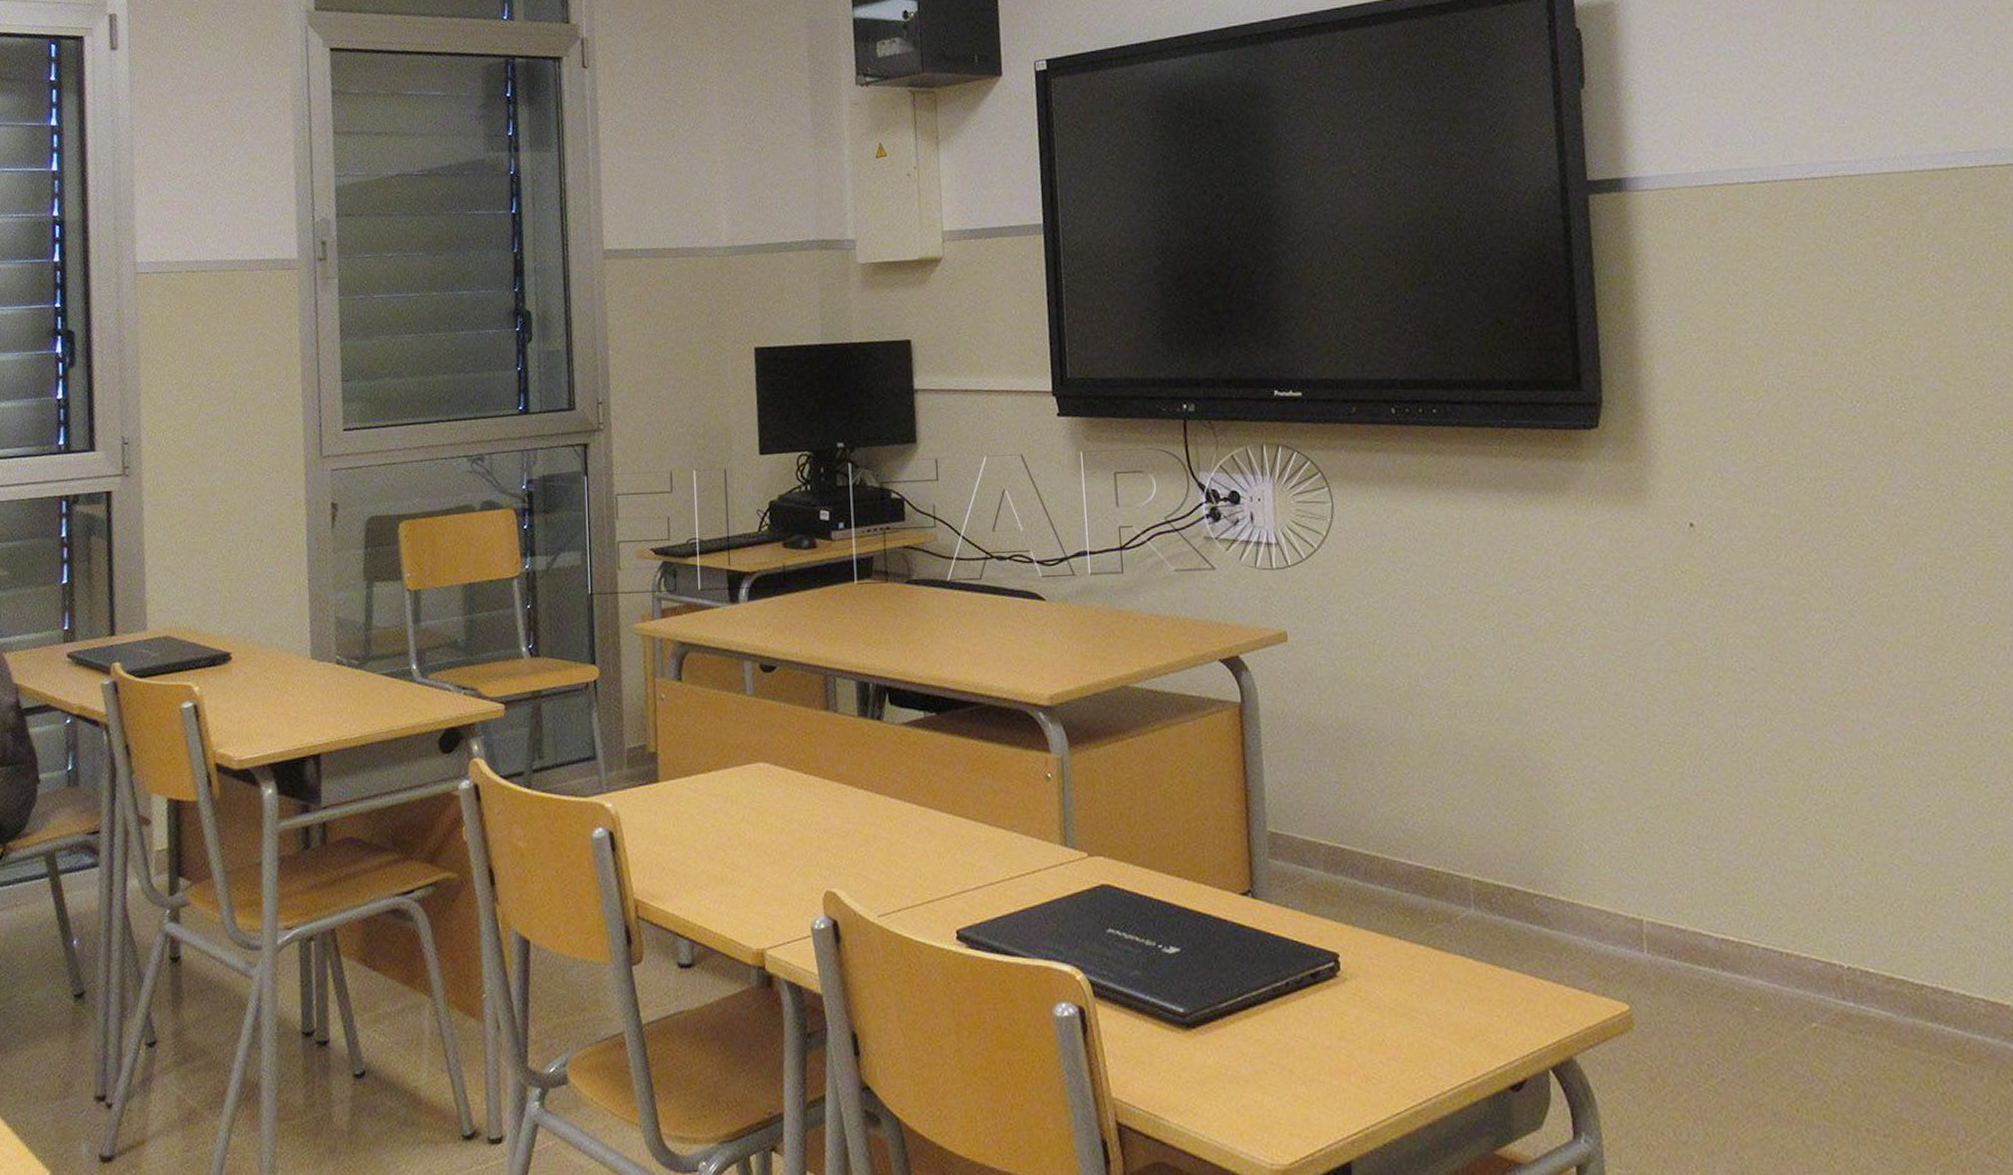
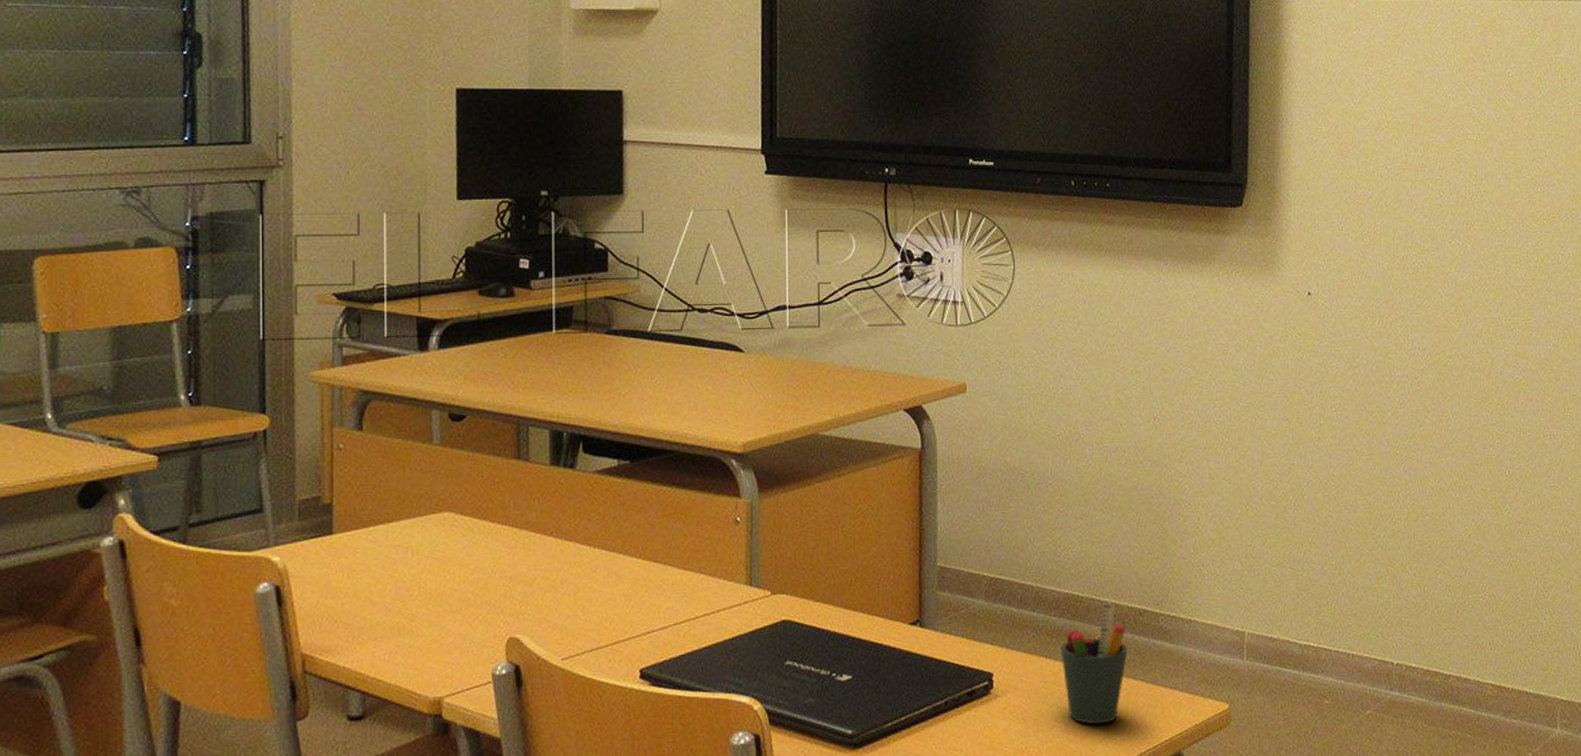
pen holder: none [1416,878,1498,1019] -> present [1060,602,1128,725]

